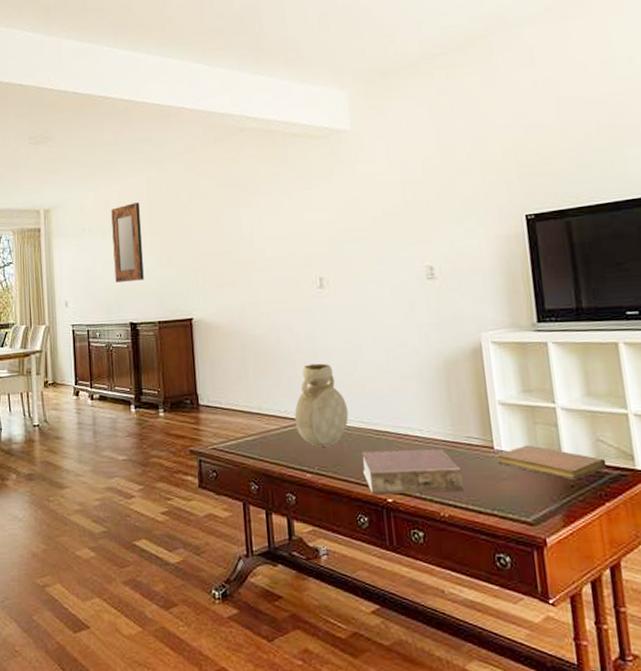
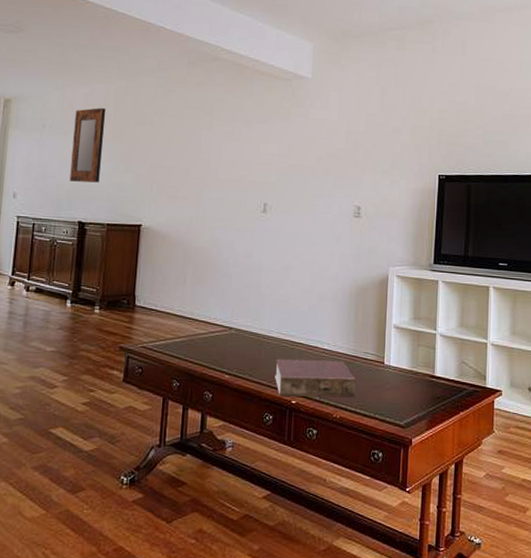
vase: present [294,363,349,447] -> none [222,278,271,352]
notebook: present [497,445,607,481] -> none [385,362,466,394]

